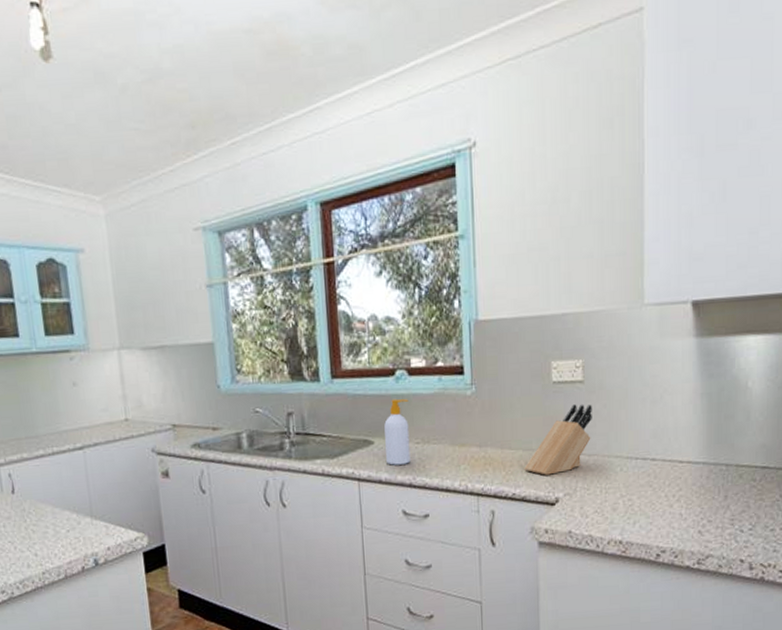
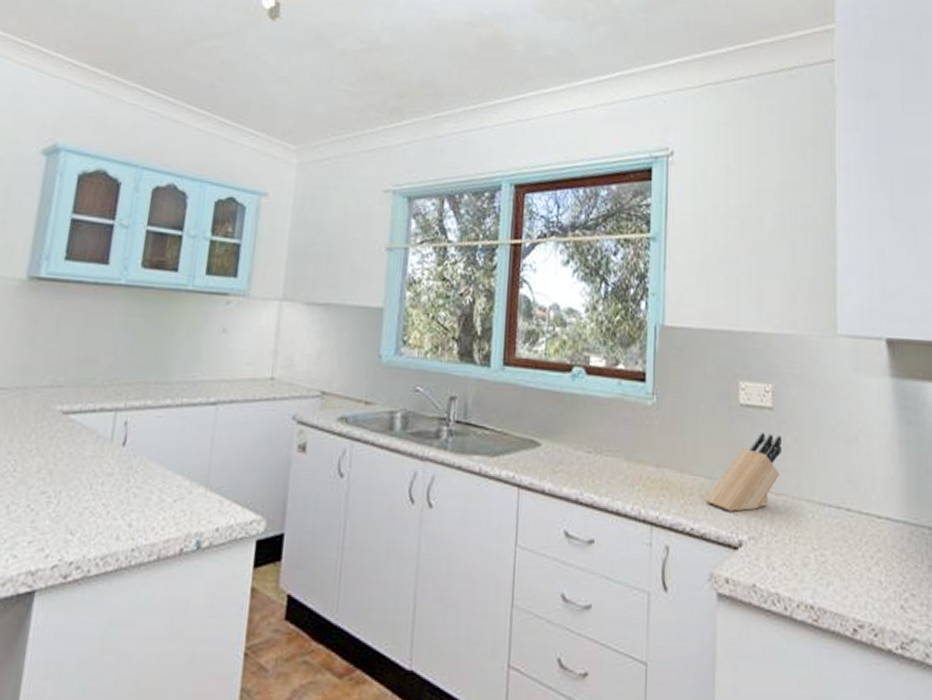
soap bottle: present [384,398,411,465] -> none [552,398,584,475]

